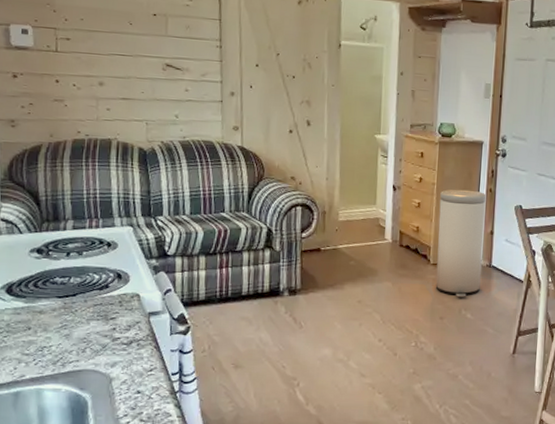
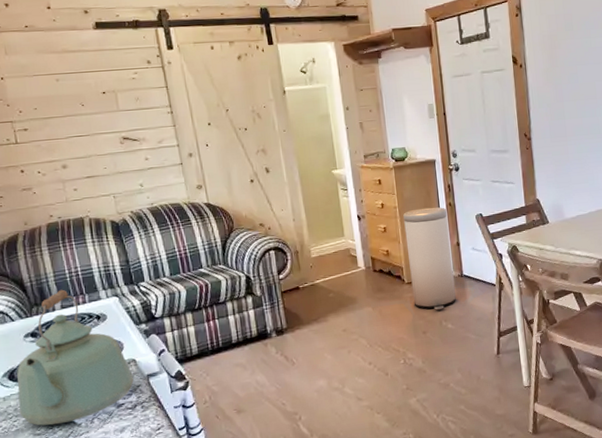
kettle: none [10,209,134,348] -> present [17,289,134,426]

